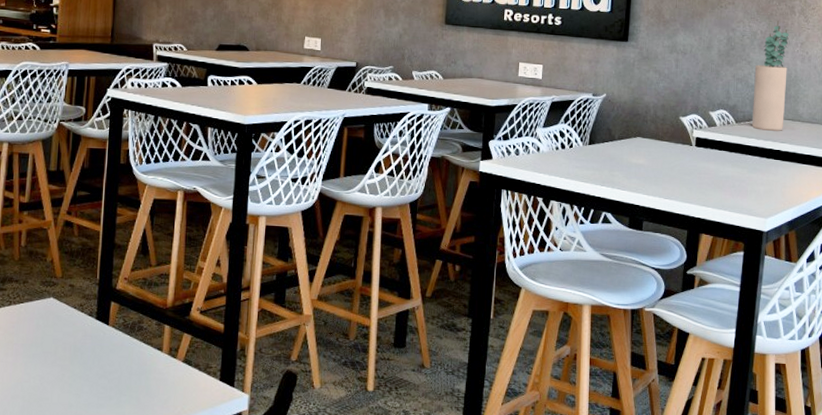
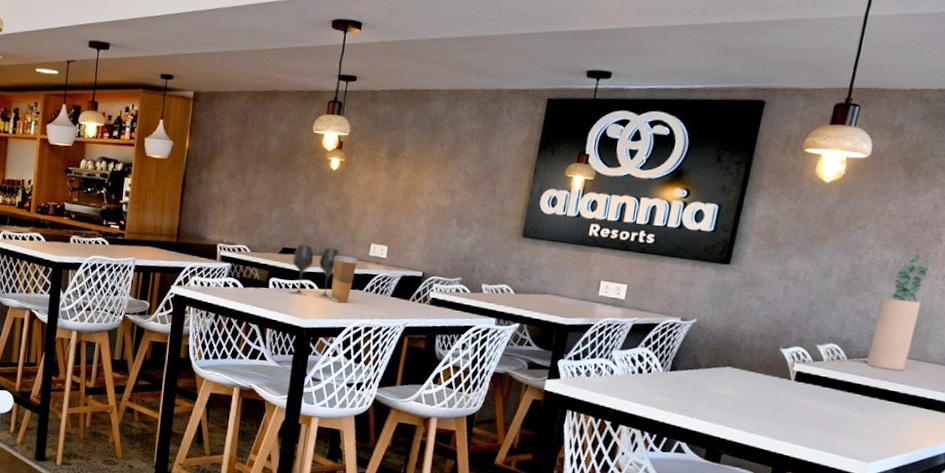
wine glass: none [227,41,275,94] -> present [288,245,340,299]
beverage cup: none [269,50,293,98] -> present [330,255,358,304]

